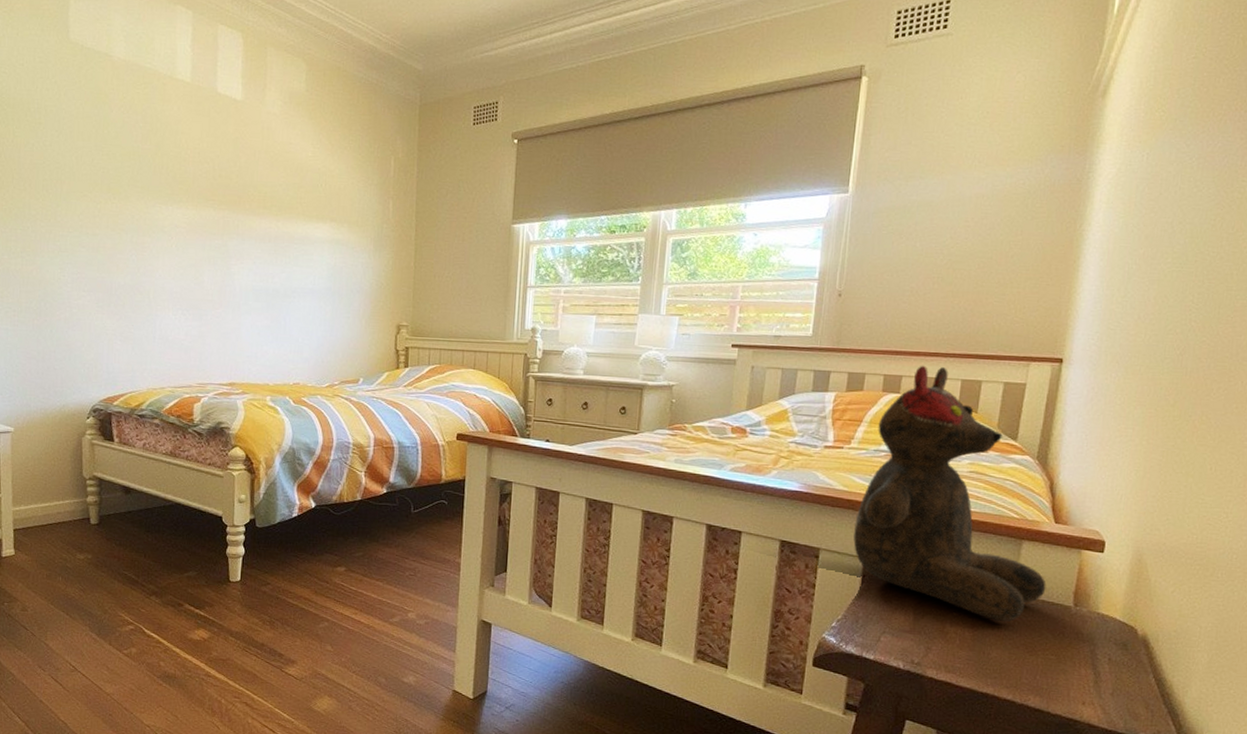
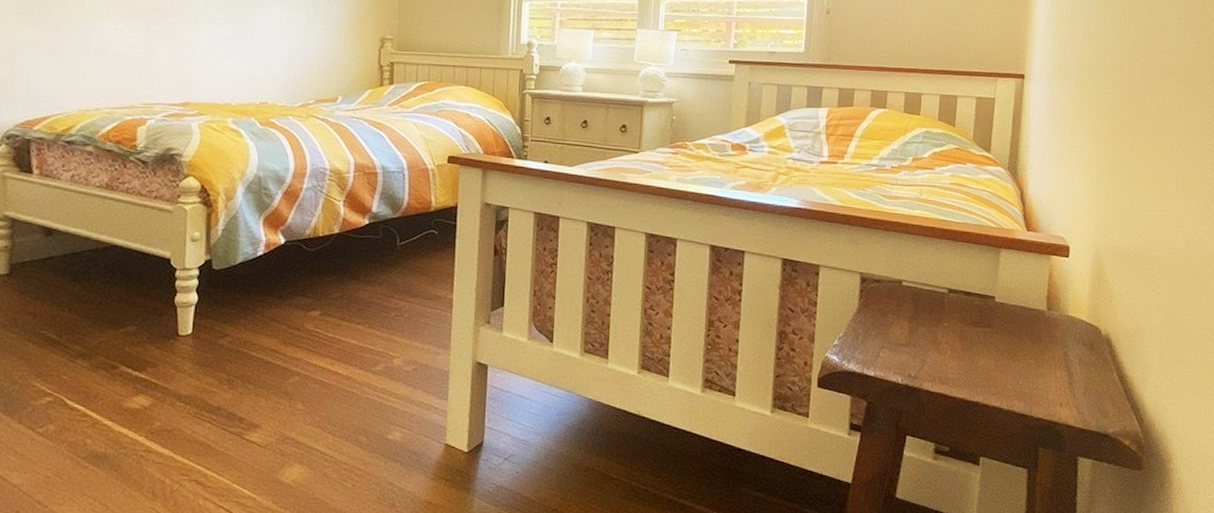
teddy bear: present [853,365,1046,622] -> none [850,81,1023,329]

